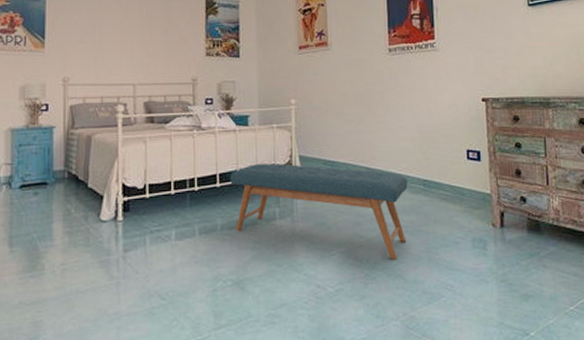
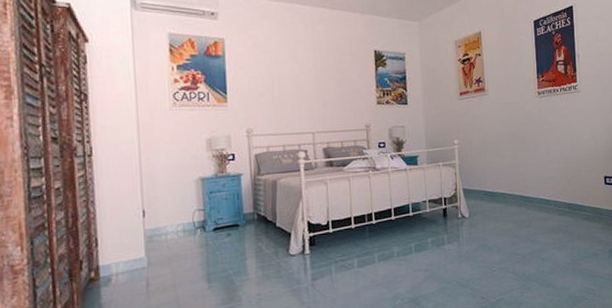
bench: present [230,163,408,259] -> none [403,196,556,272]

